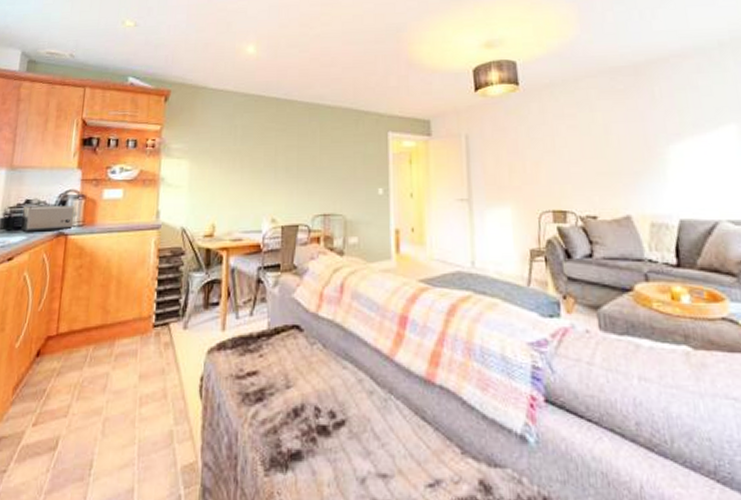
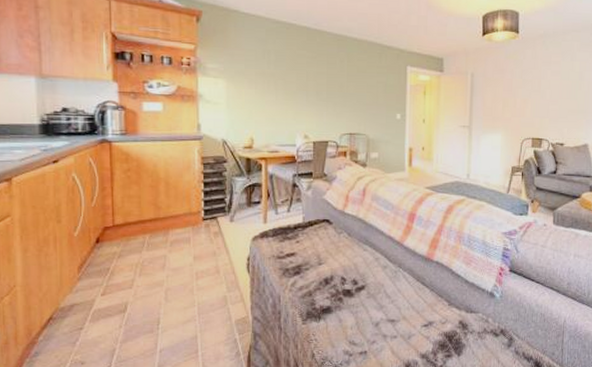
toaster: present [20,206,75,233] -> none [60,114,116,139]

